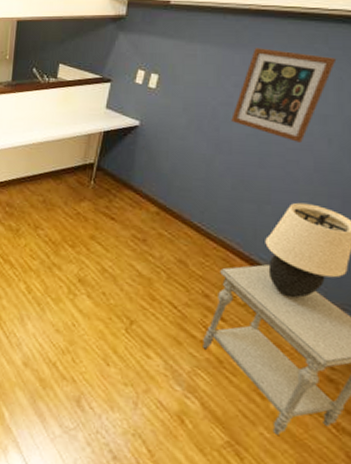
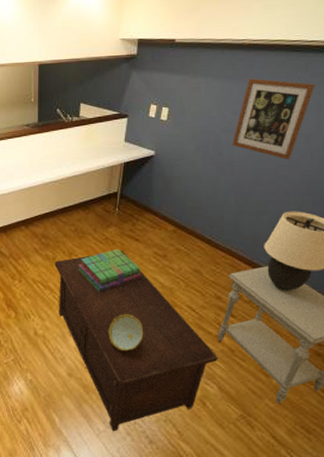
cabinet: none [17,229,202,439] -> present [54,251,218,432]
stack of books: none [44,226,115,274] -> present [78,248,141,292]
decorative bowl: none [73,302,114,345] -> present [108,314,144,351]

